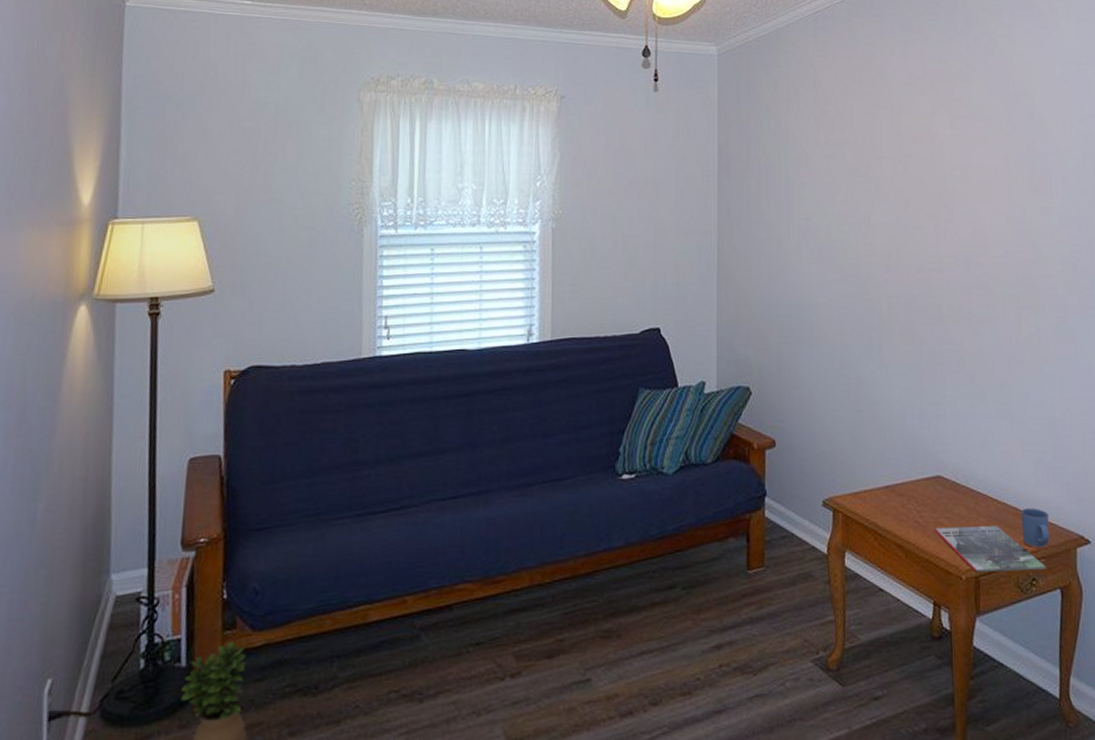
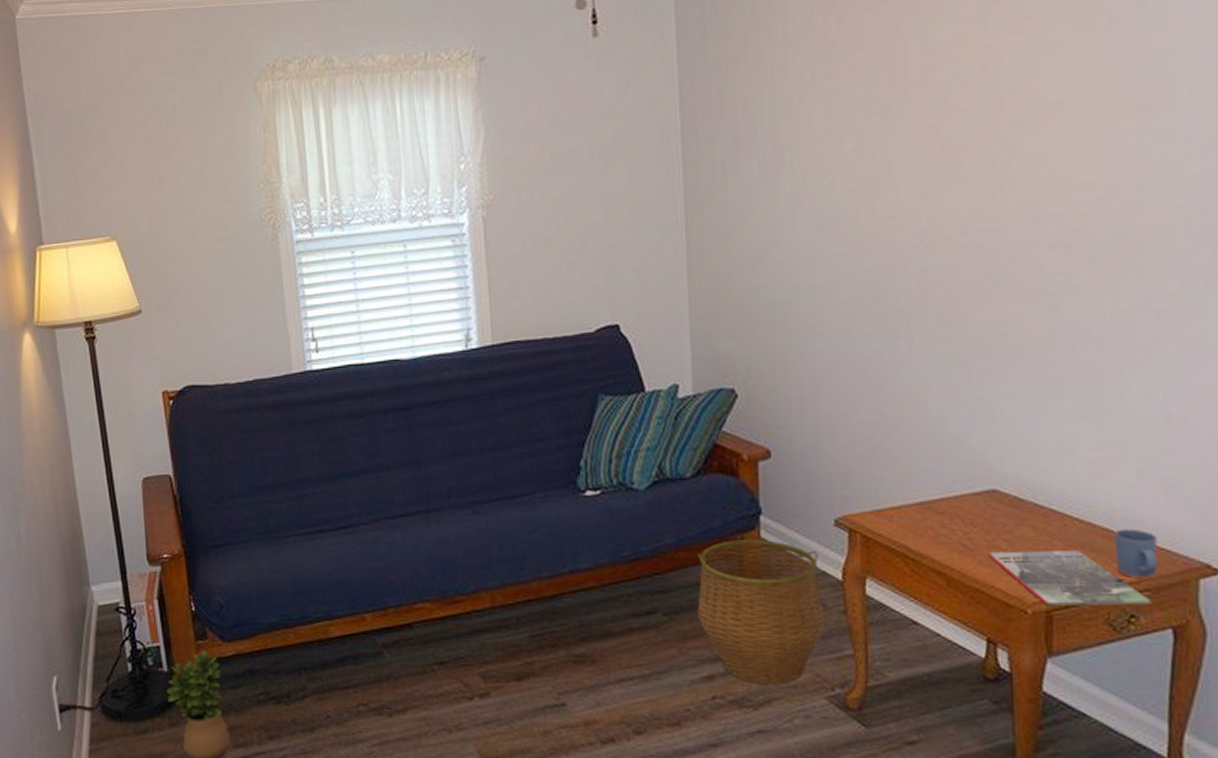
basket: none [711,519,813,651] -> present [697,540,825,685]

